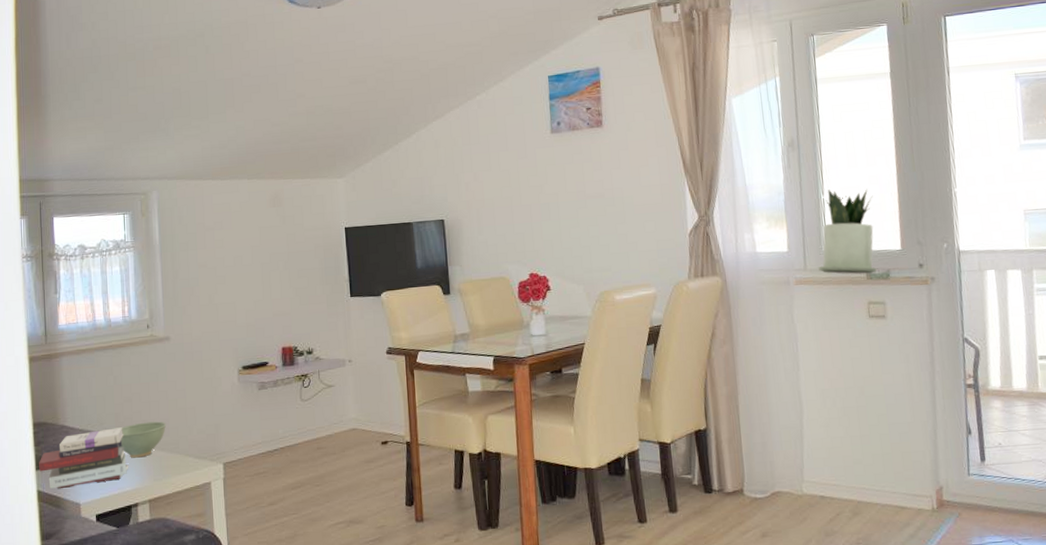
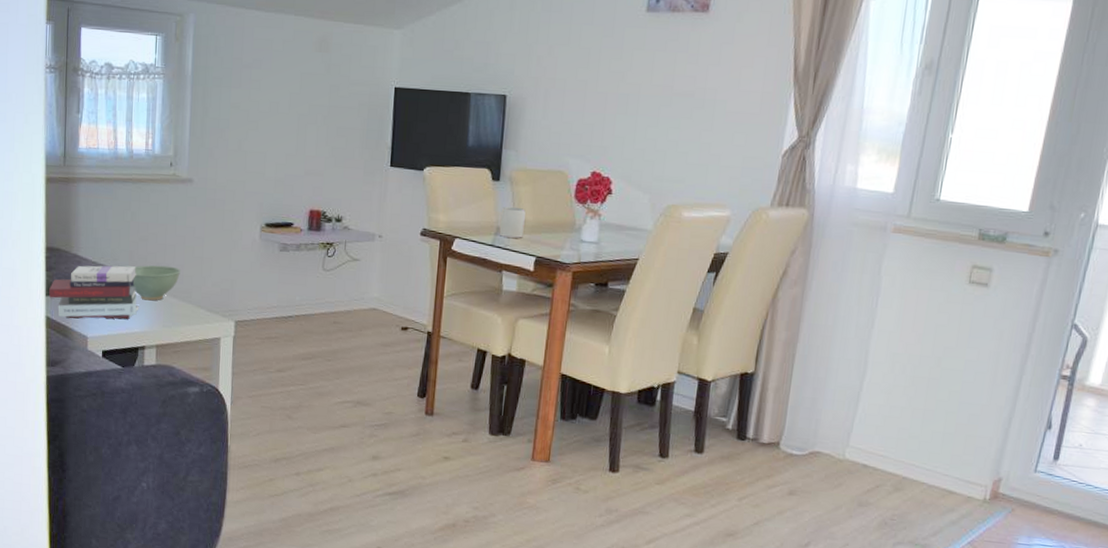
mug: none [455,315,480,344] -> present [499,207,526,239]
planter: present [817,189,878,275] -> none [923,128,1012,234]

